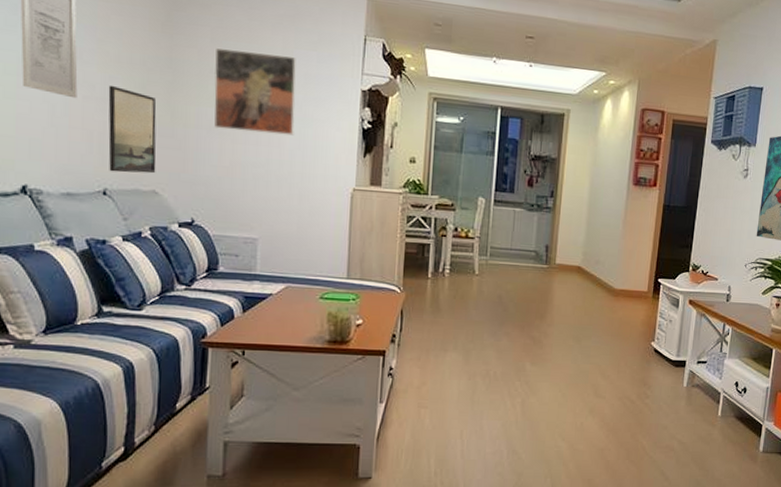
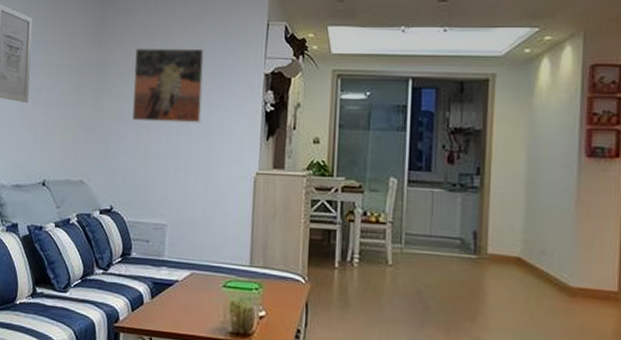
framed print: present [108,85,157,174] -> none [48,89,87,165]

